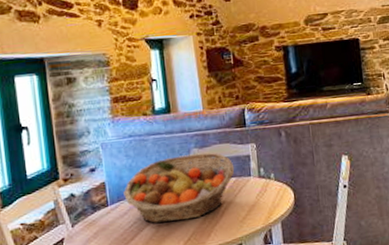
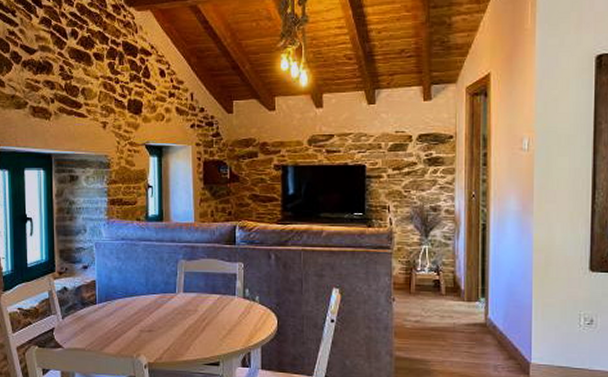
fruit basket: present [123,152,235,224] -> none [112,265,220,330]

